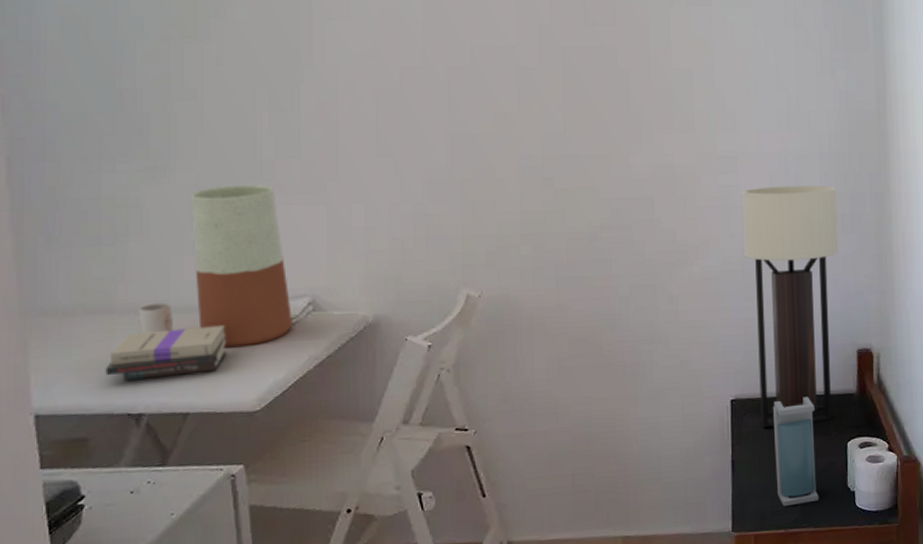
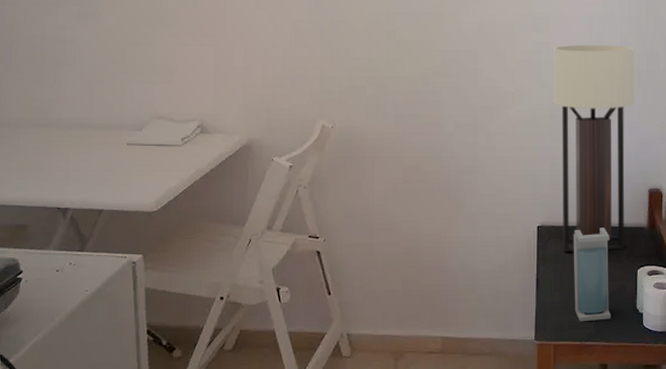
books: present [105,325,227,381] -> none [42,141,134,182]
mug: present [139,302,175,334] -> none [69,120,95,145]
vase: present [190,184,292,348] -> none [111,28,185,159]

